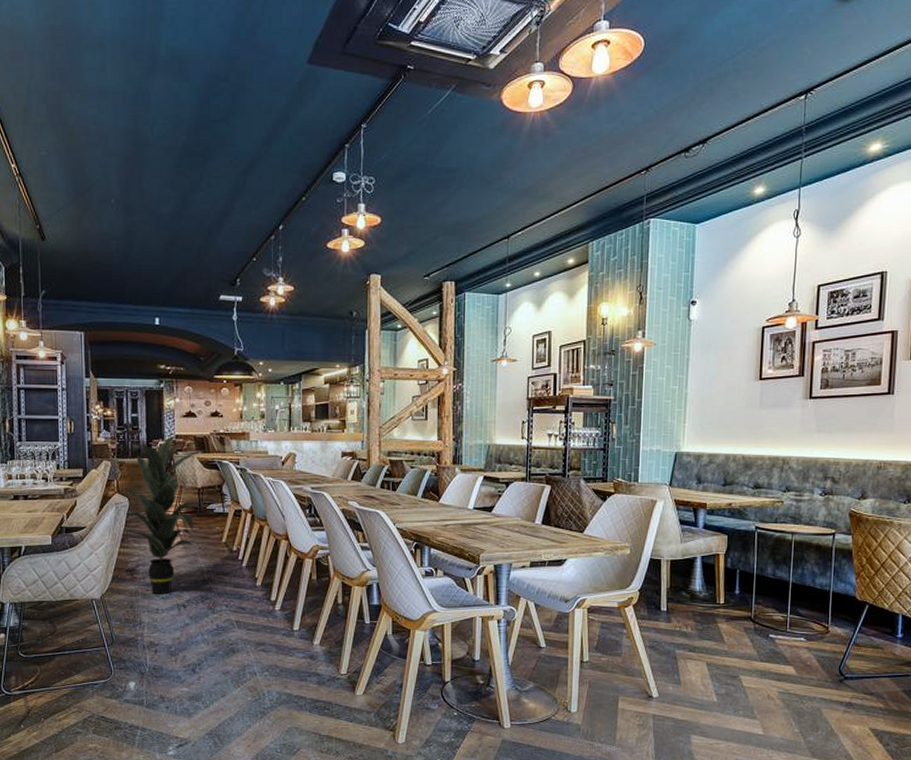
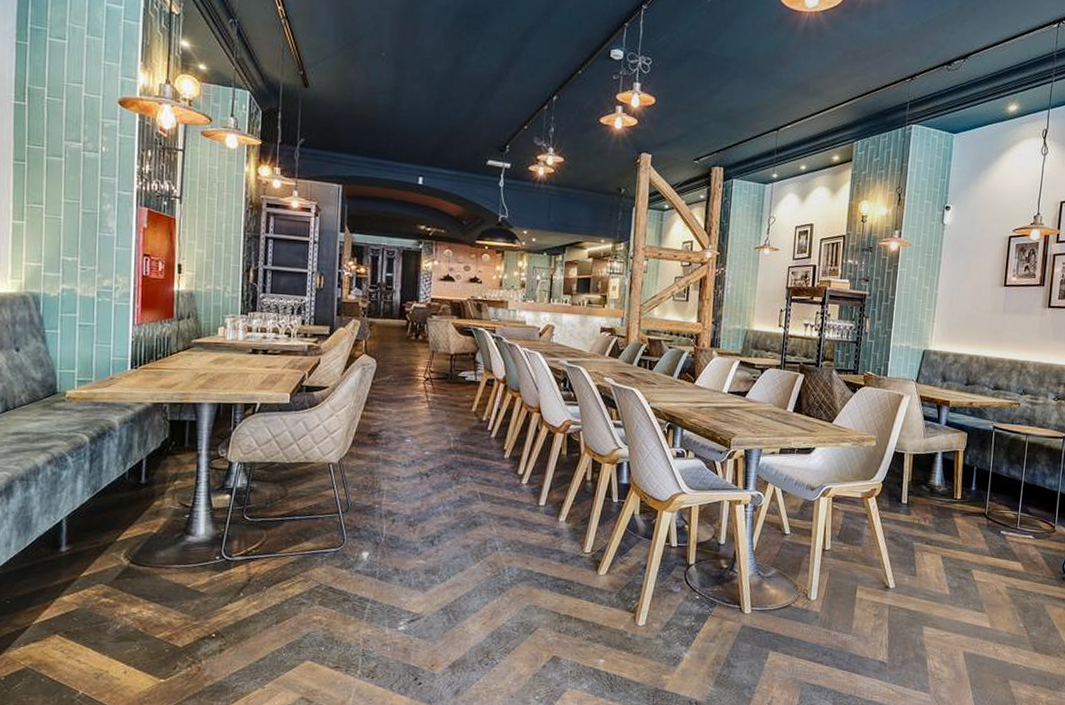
indoor plant: present [123,436,211,595] -> none [370,299,467,462]

